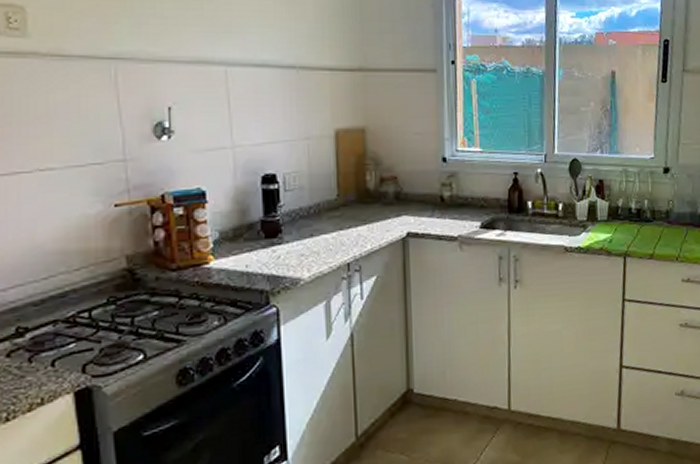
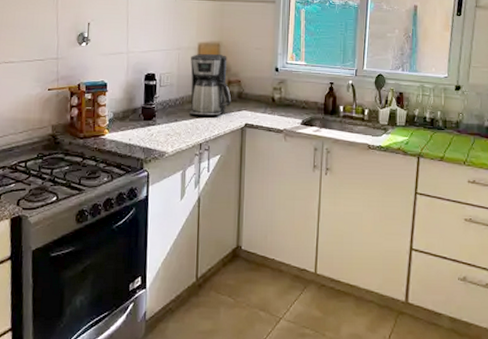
coffee maker: none [326,142,387,227] -> present [189,53,232,117]

